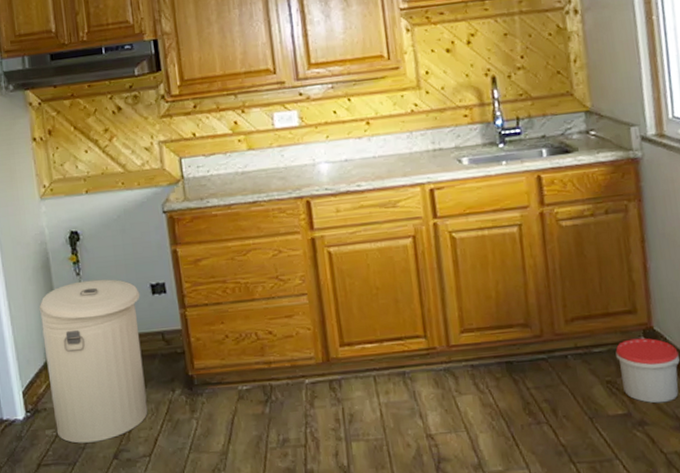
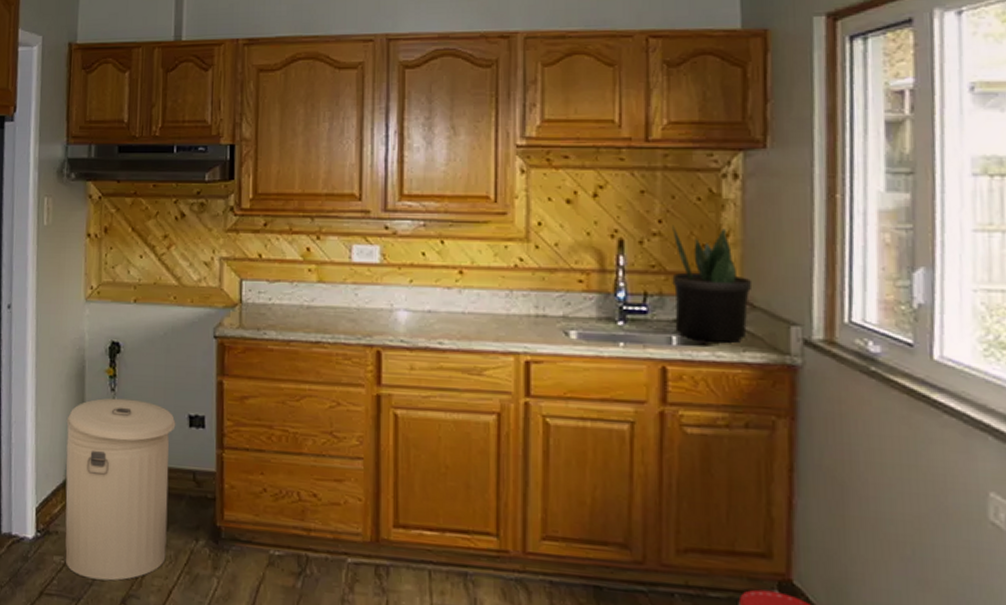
planter: none [532,56,599,150] -> present [672,225,753,343]

